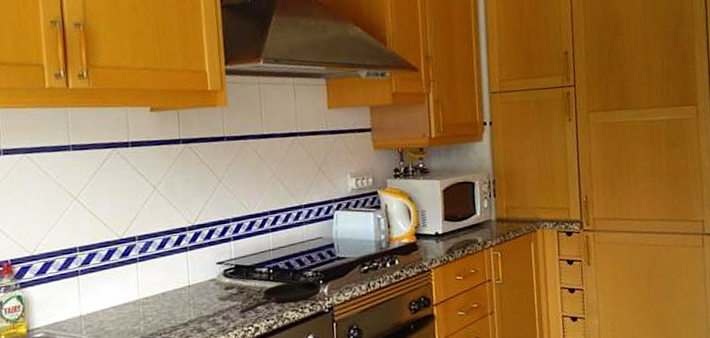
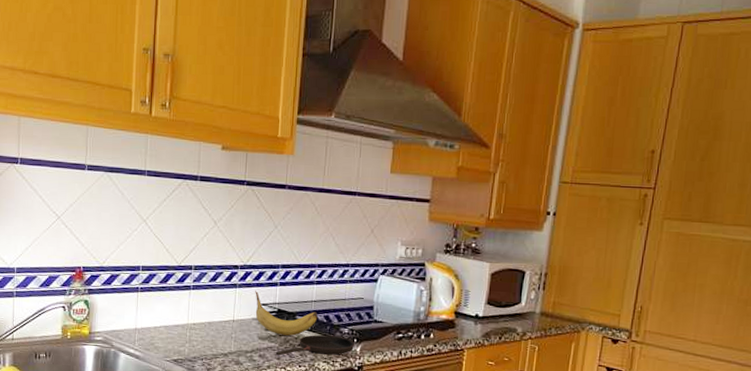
fruit: none [208,249,279,292] -> present [255,290,318,336]

